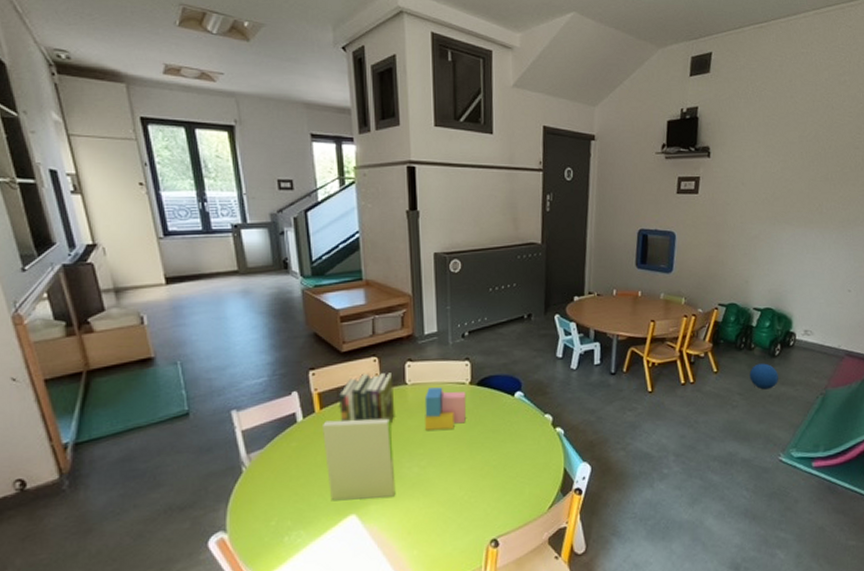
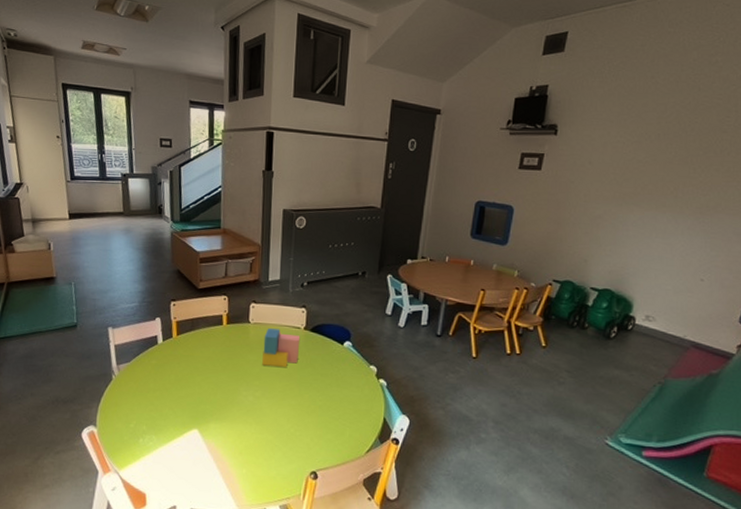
book: present [323,418,396,501] -> none [177,346,234,420]
books: present [339,373,395,424] -> none [192,308,239,356]
ball: present [749,363,779,390] -> none [580,343,613,371]

